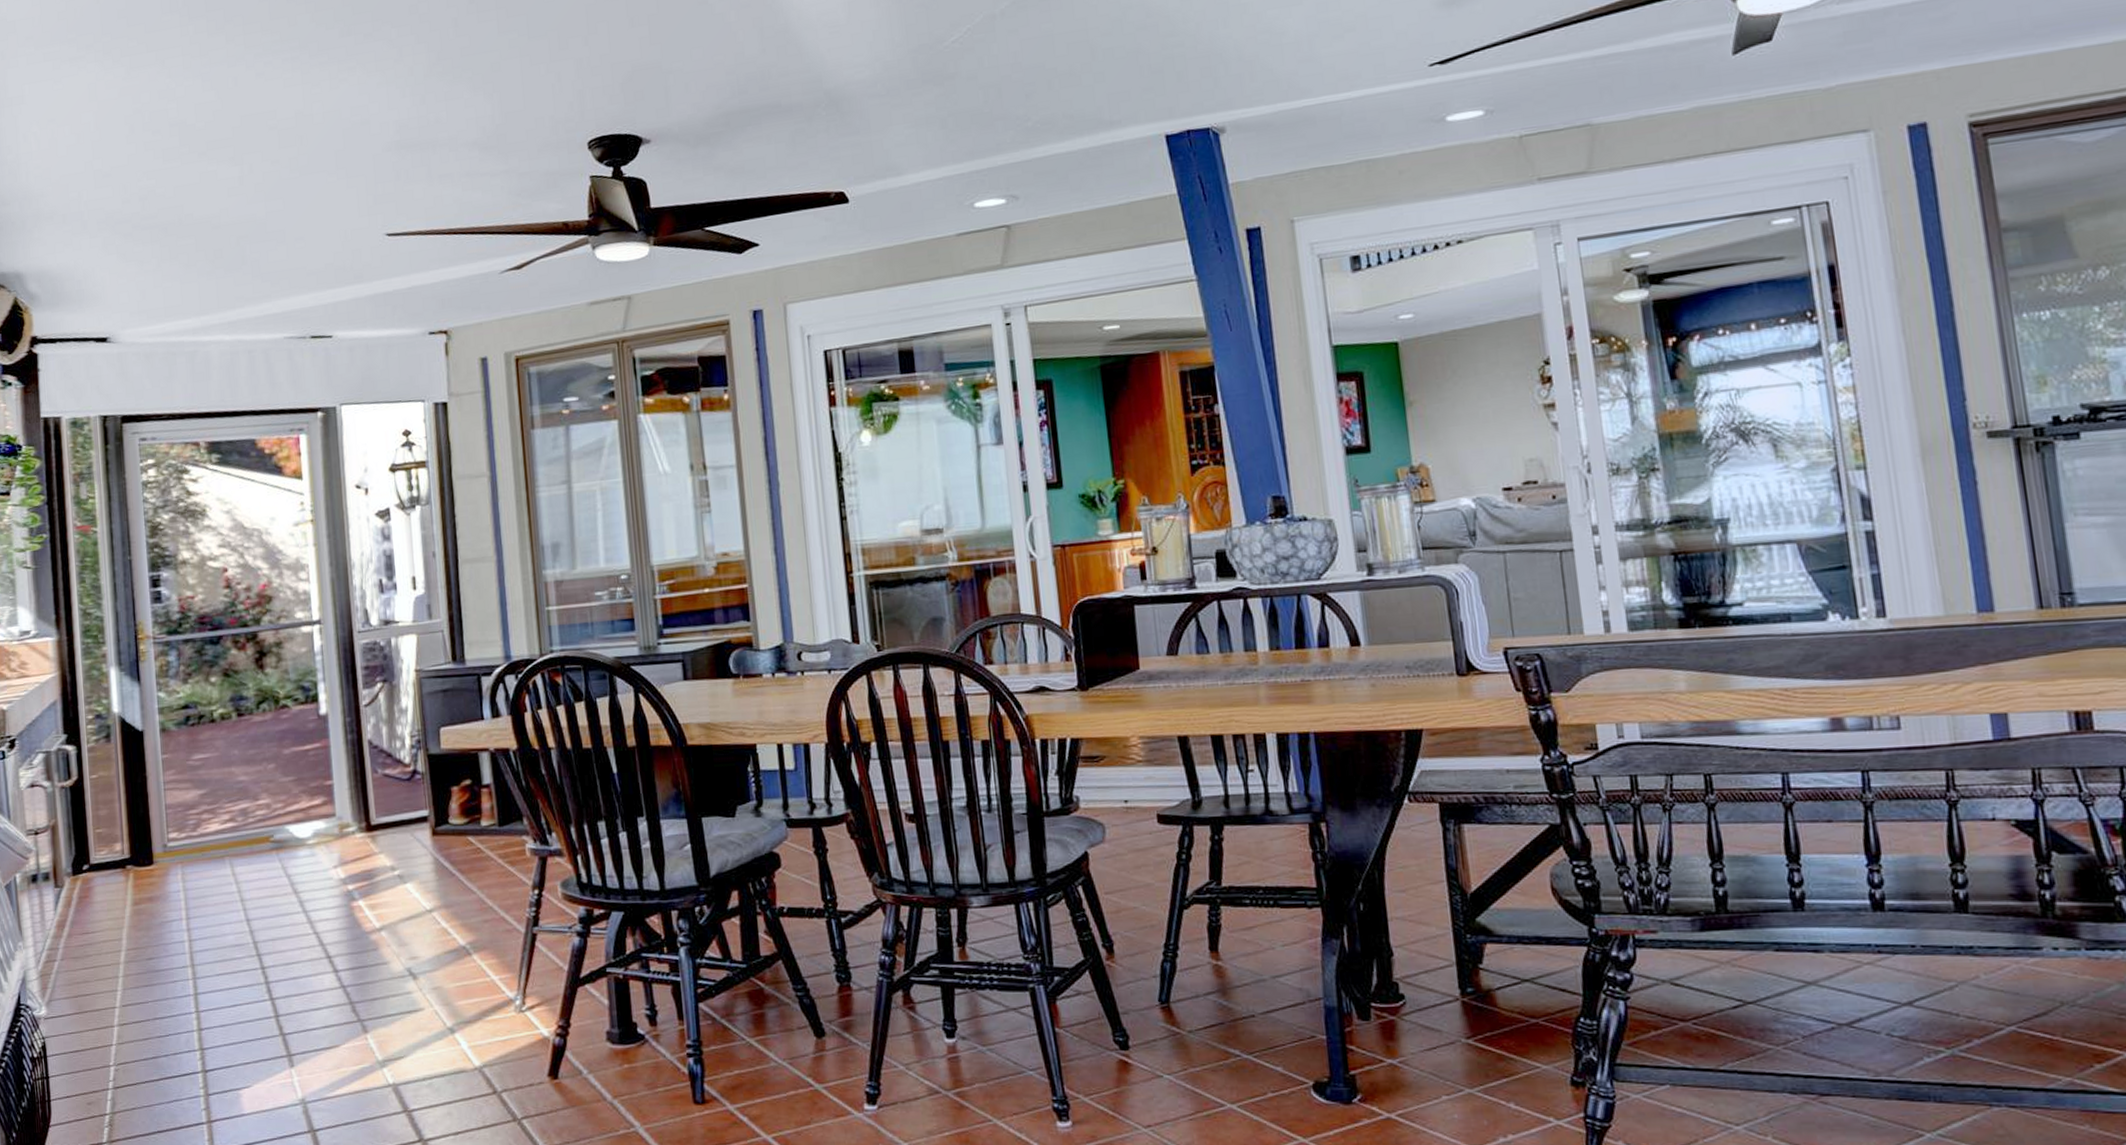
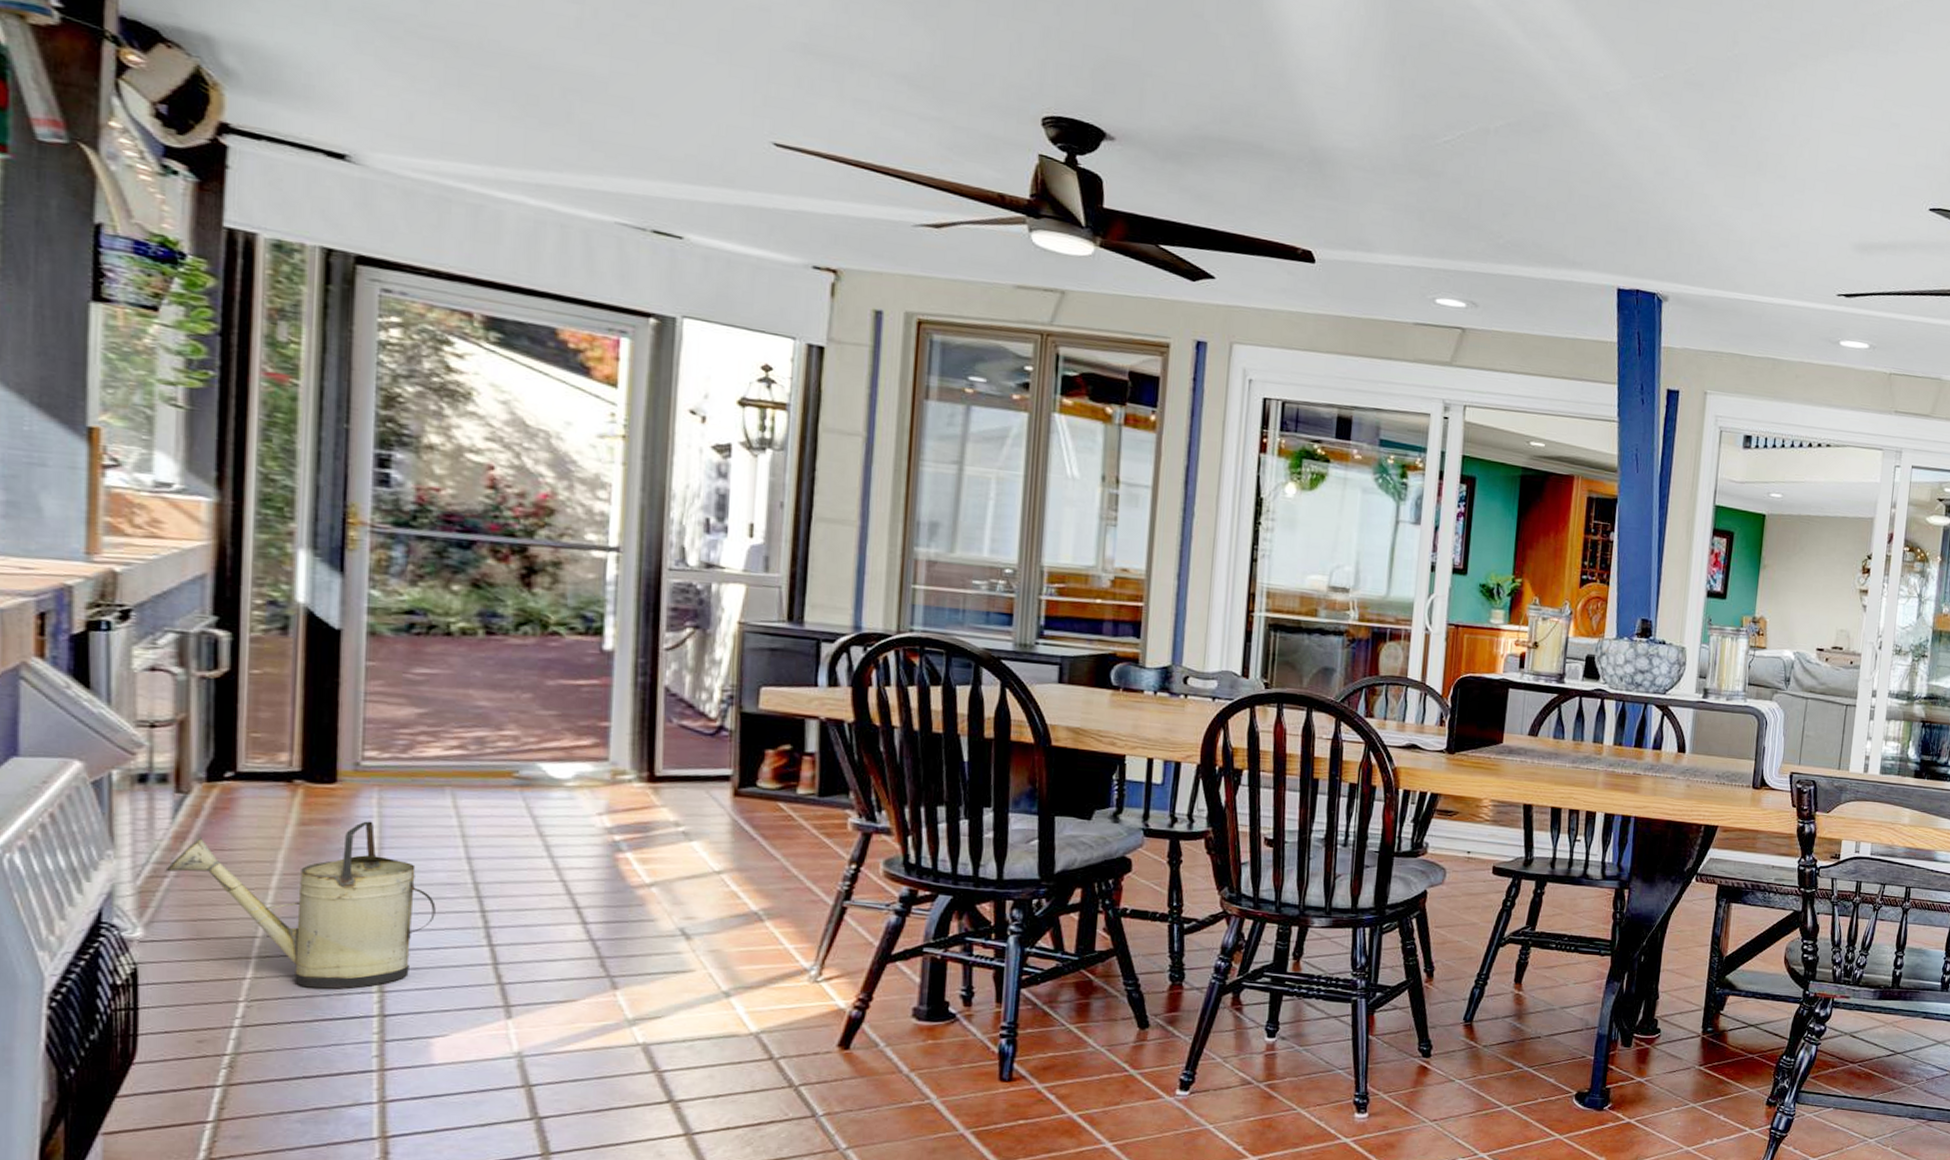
watering can: none [54,895,231,1050] -> present [165,821,436,989]

